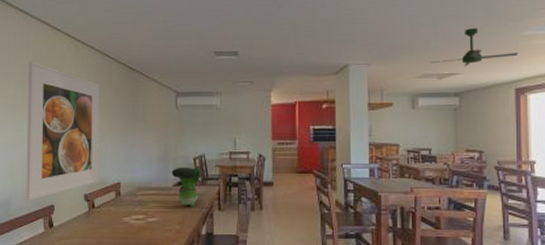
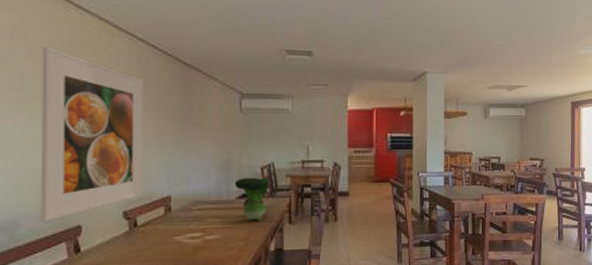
ceiling fan: present [430,28,519,66] -> none [501,43,575,80]

